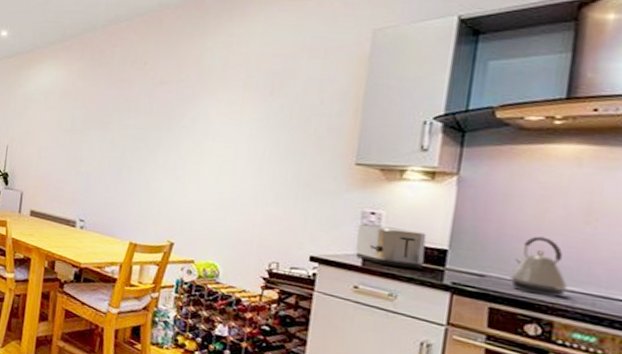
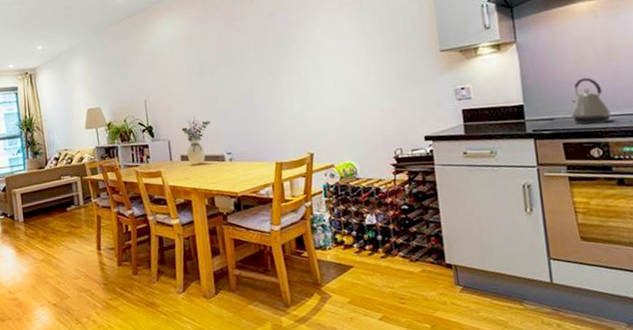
bouquet: none [37,173,70,224] -> present [182,116,210,165]
toaster: present [355,224,427,270] -> none [454,95,509,130]

